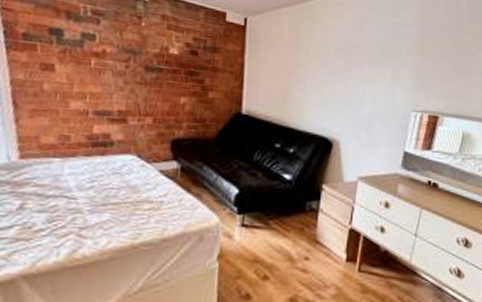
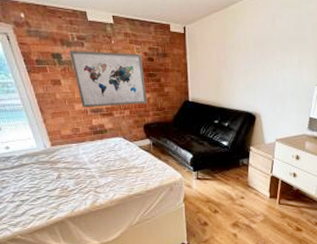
wall art: none [76,27,183,111] -> present [69,51,147,108]

